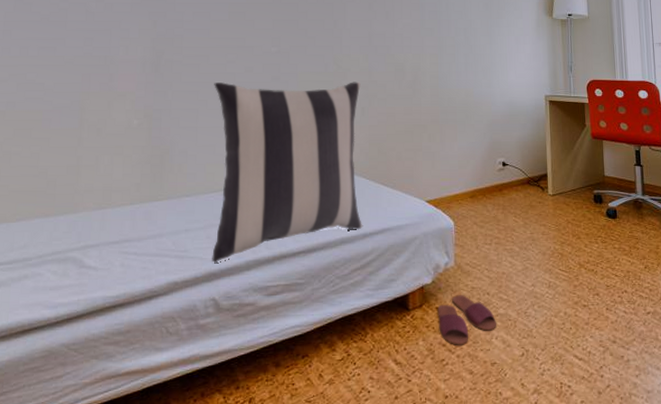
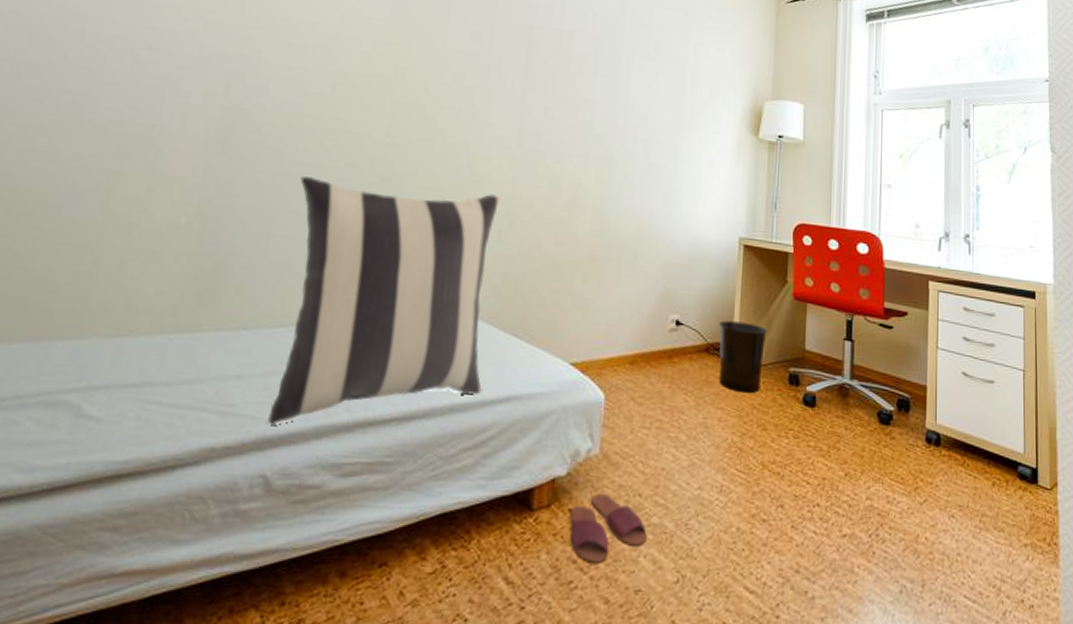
waste bin: none [535,159,574,212] -> present [718,320,767,393]

